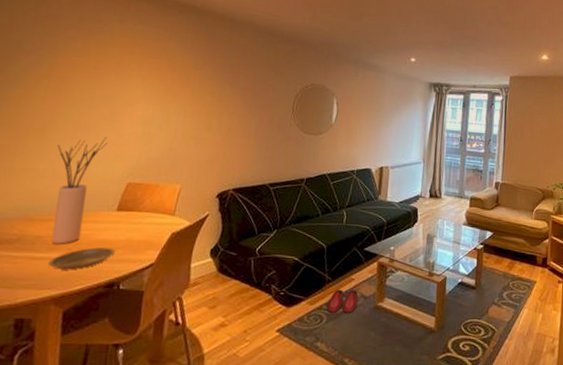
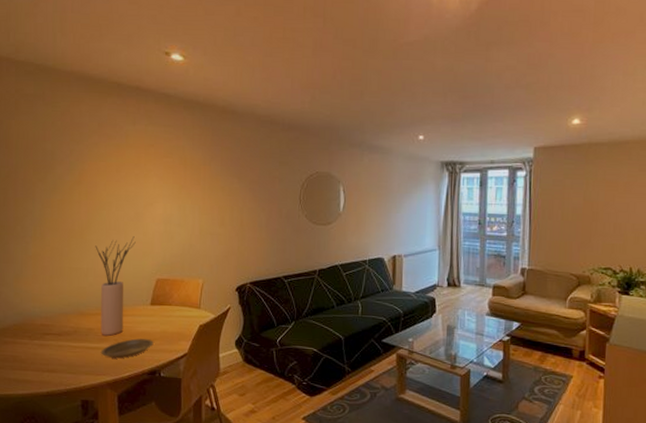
slippers: present [326,289,358,314] -> none [348,380,379,404]

